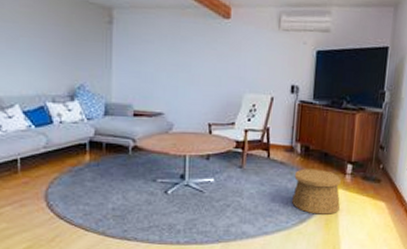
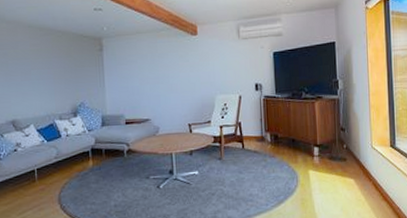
basket: present [292,168,341,214] -> none [268,154,312,195]

